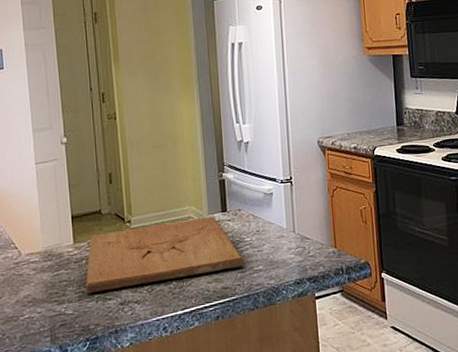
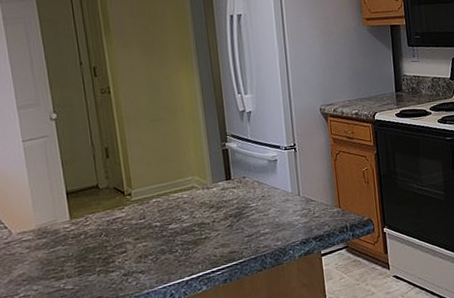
cutting board: present [86,217,245,294] -> none [85,185,251,268]

